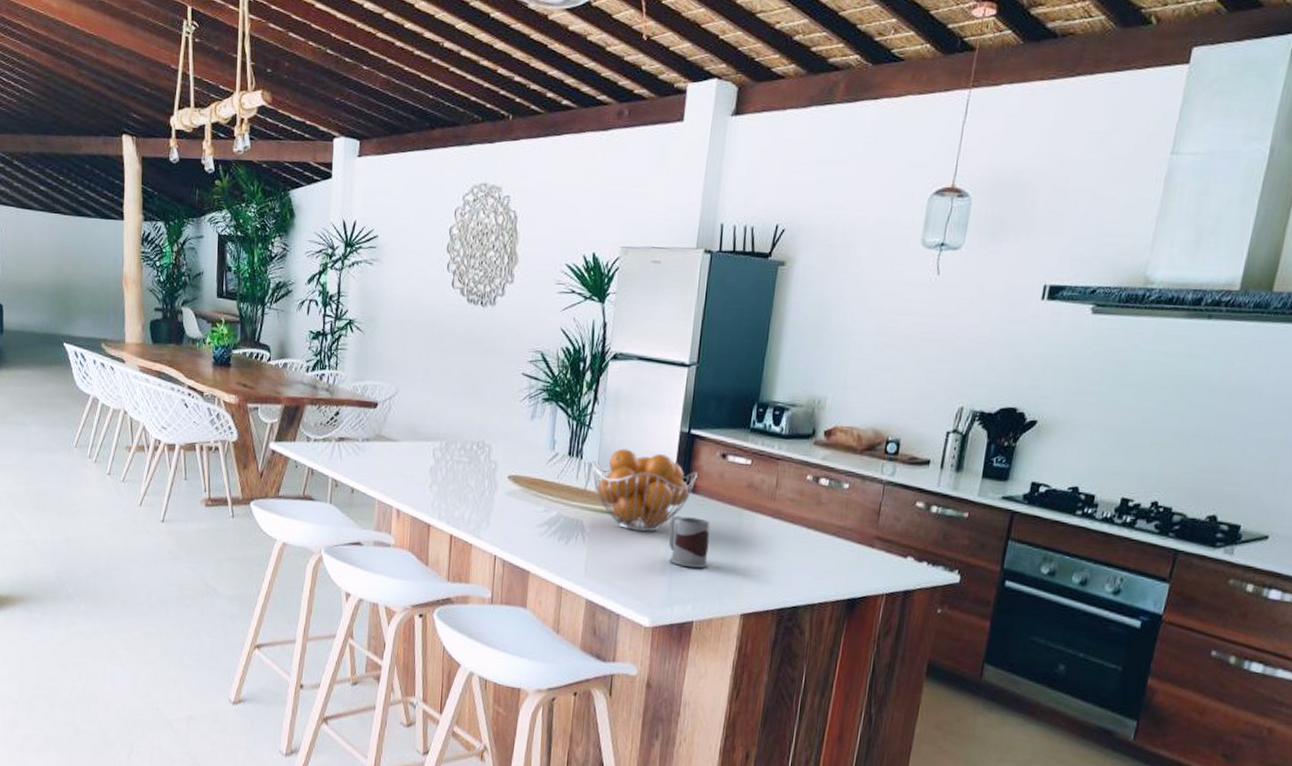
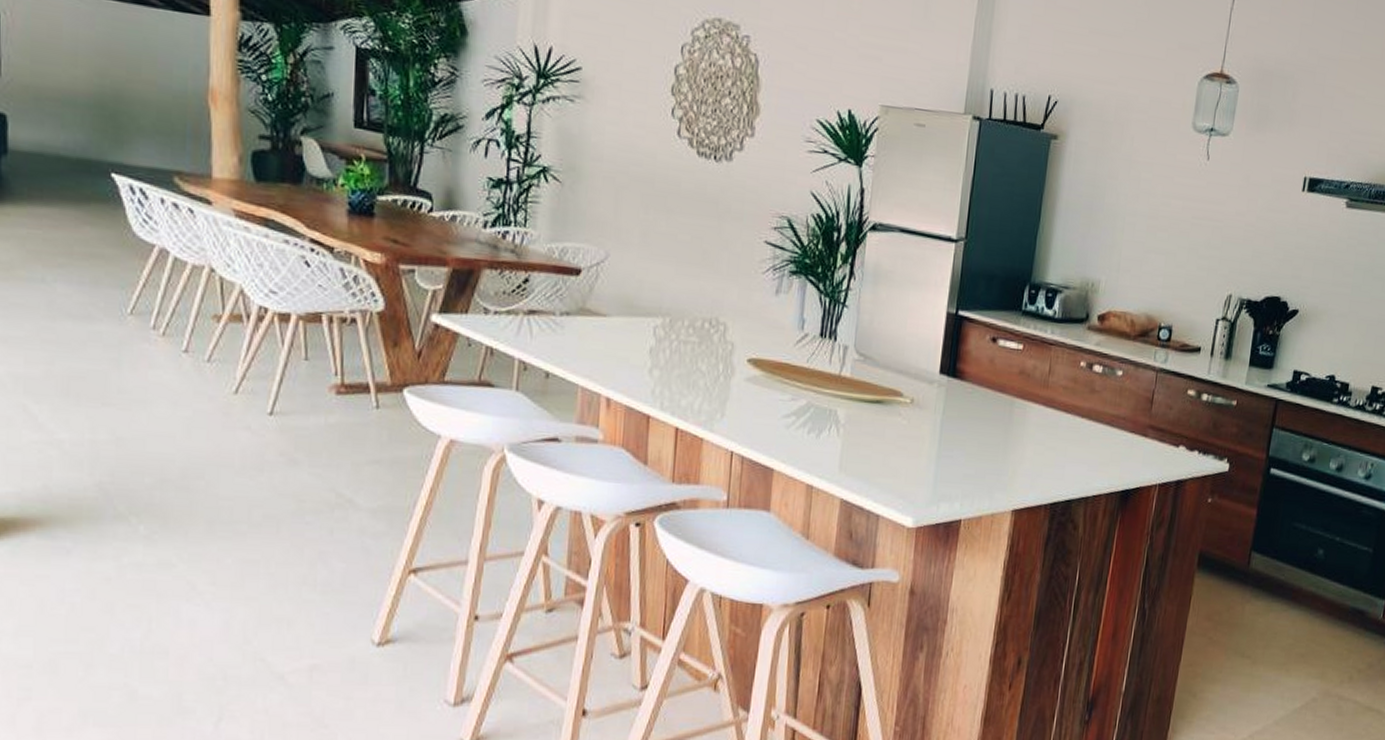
fruit basket: present [592,448,698,532] -> none [848,330,966,423]
mug: present [668,515,710,569] -> none [934,404,979,462]

